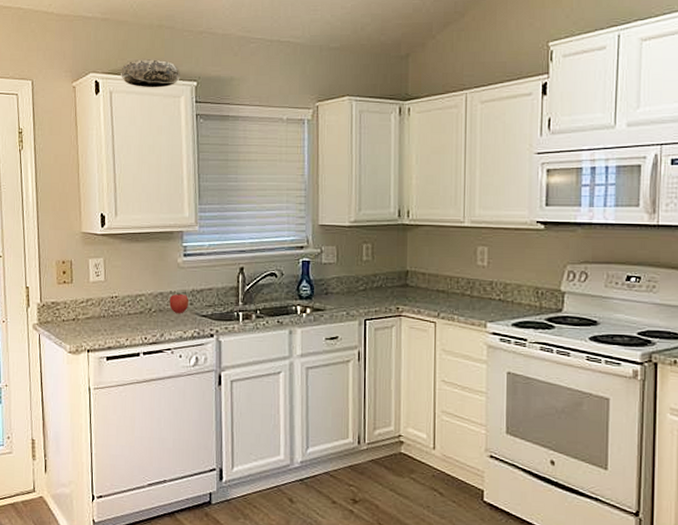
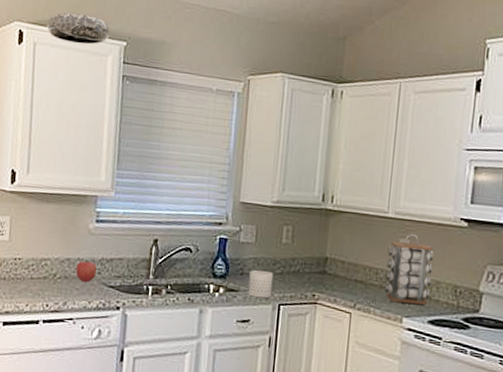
mug: none [334,288,357,315] -> present [248,270,274,299]
spice rack: none [466,241,513,309] -> present [384,234,434,305]

